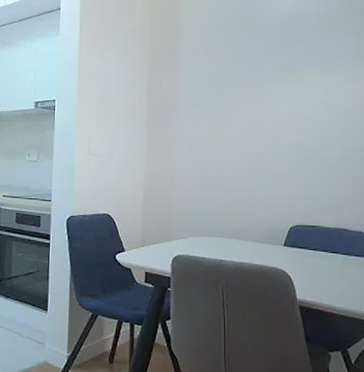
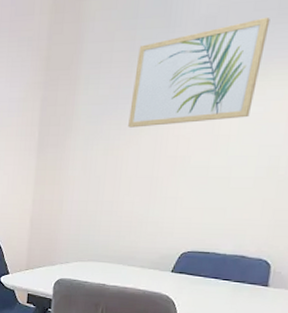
wall art: none [228,27,332,110] -> present [128,16,271,128]

